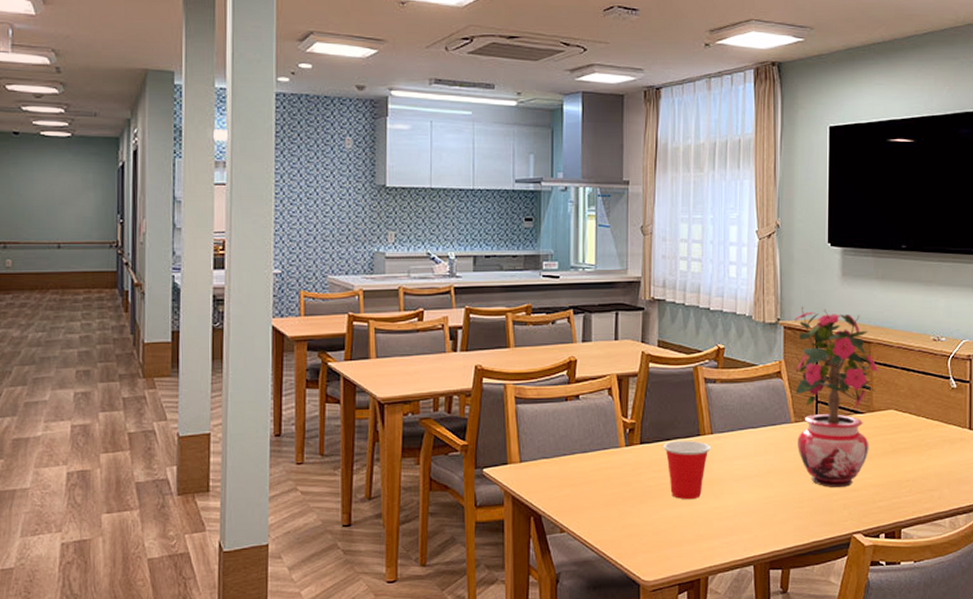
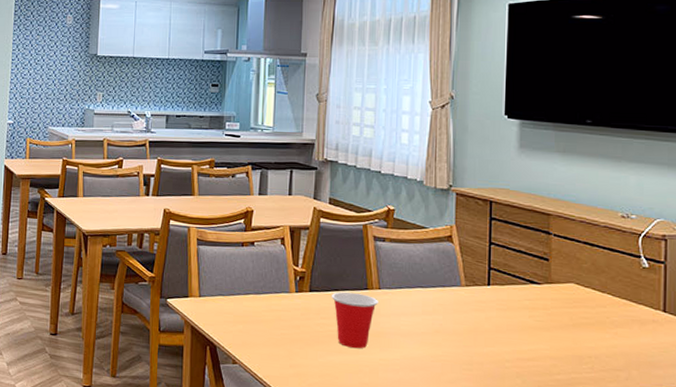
potted flower: present [794,306,879,488] -> none [466,175,559,356]

